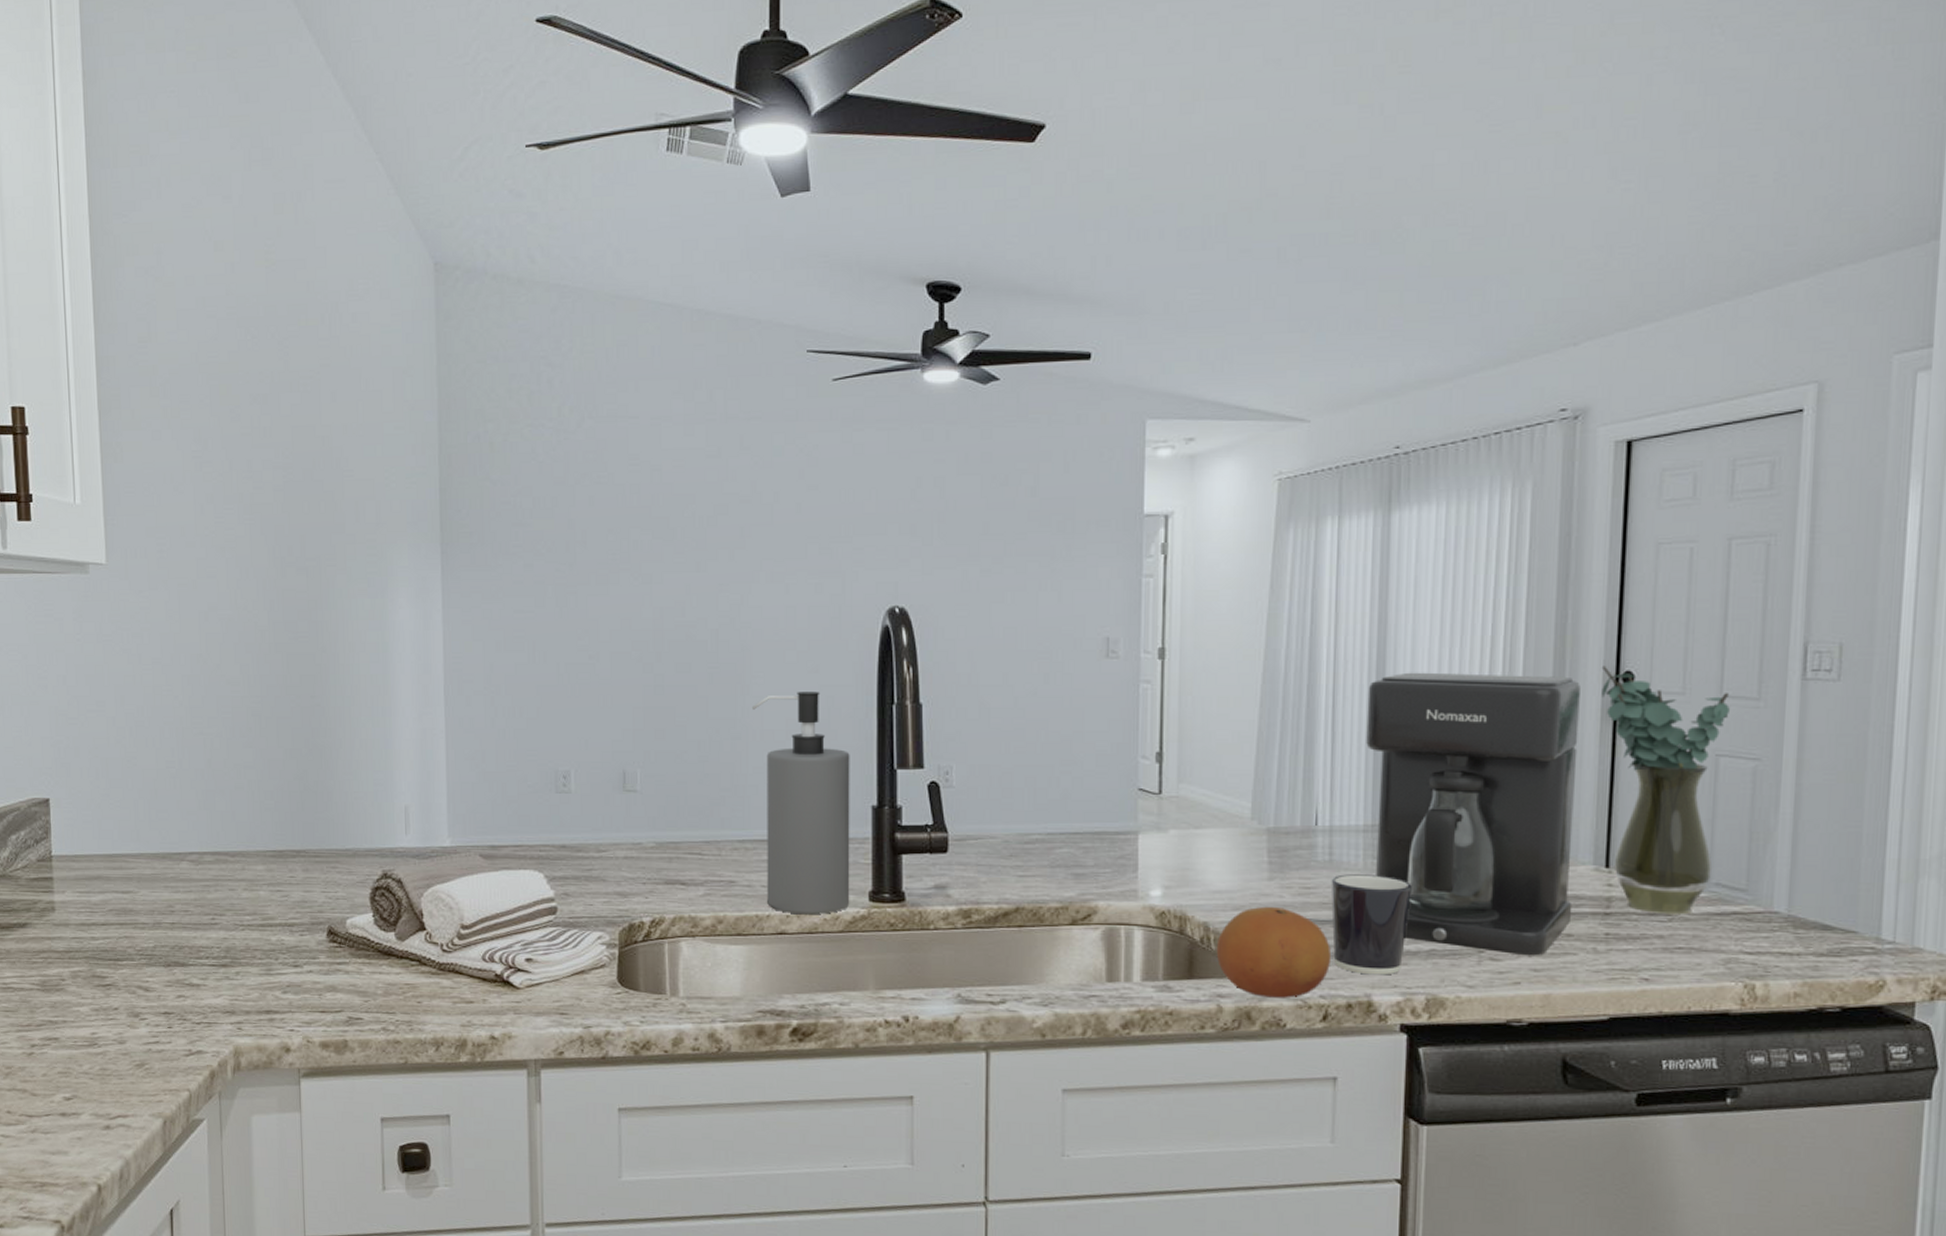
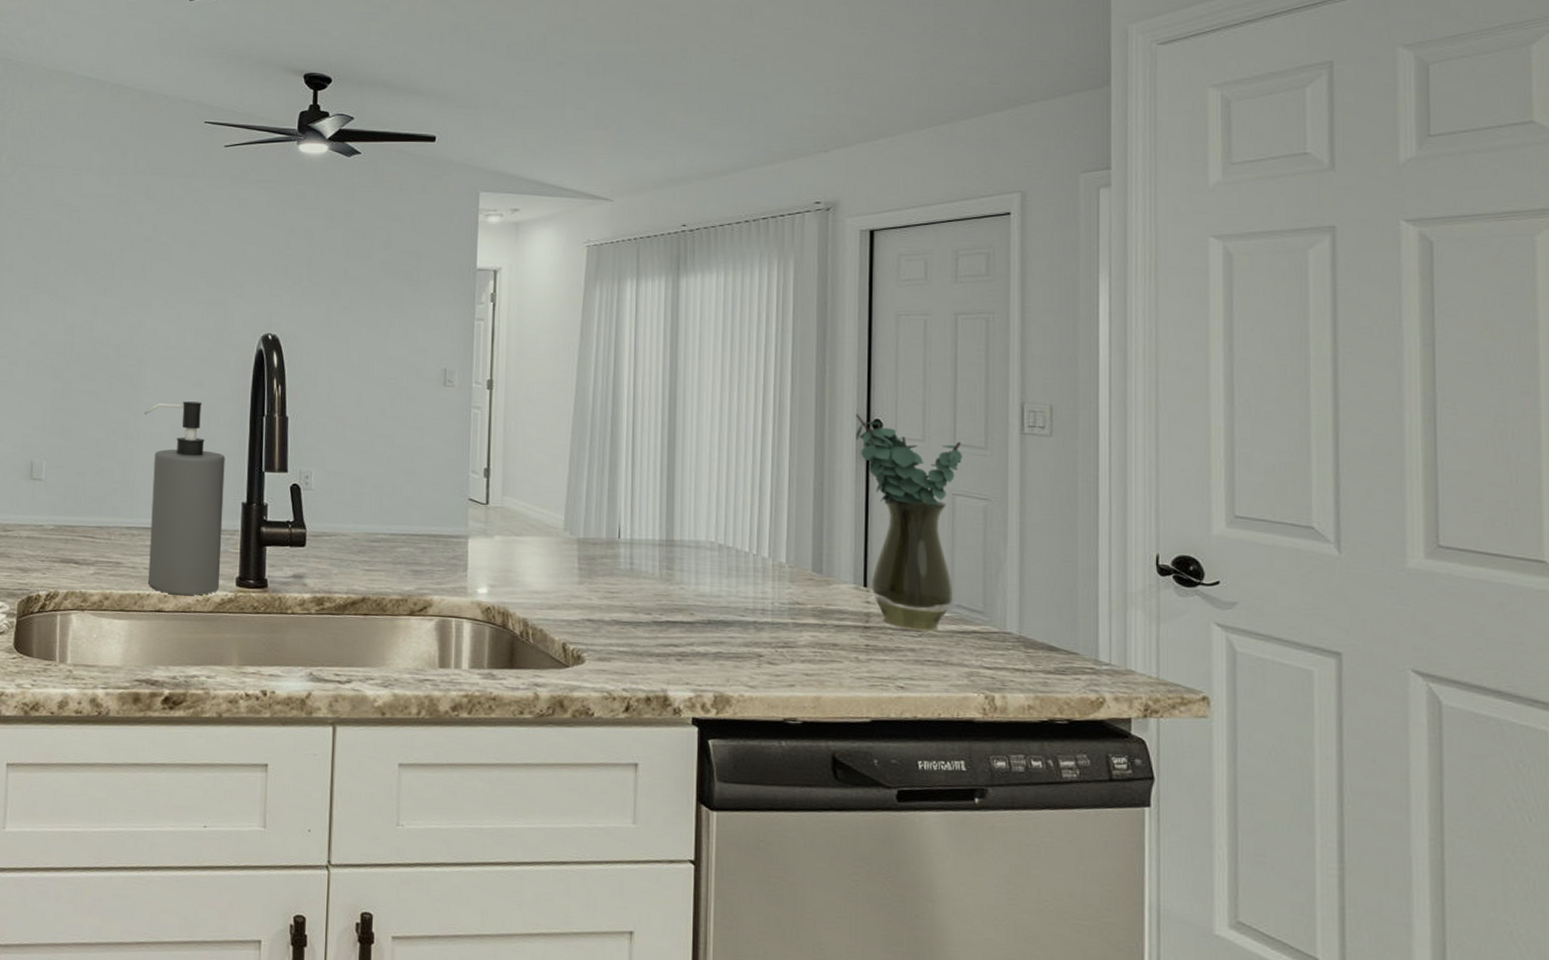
fruit: present [1216,906,1332,998] -> none [534,607,633,690]
mug: present [1330,874,1412,975] -> none [631,582,700,673]
coffee maker: present [1366,672,1580,956] -> none [661,411,838,662]

